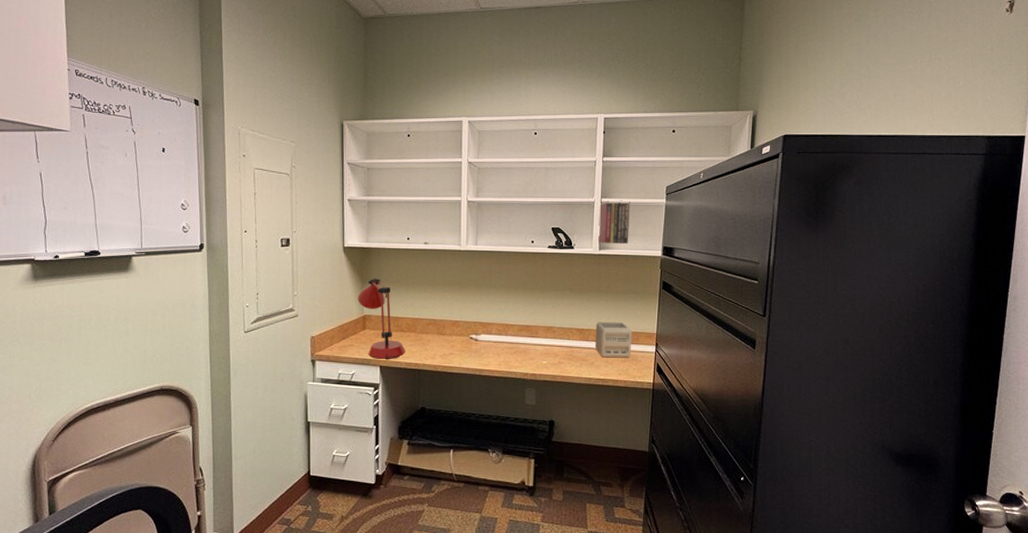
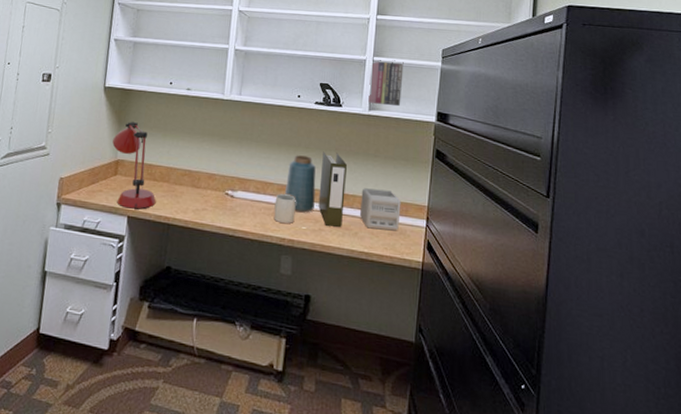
mug: none [516,334,536,360] -> present [273,194,296,224]
vase: none [524,297,554,349] -> present [284,155,316,213]
binder: none [556,292,582,359] -> present [318,151,348,227]

